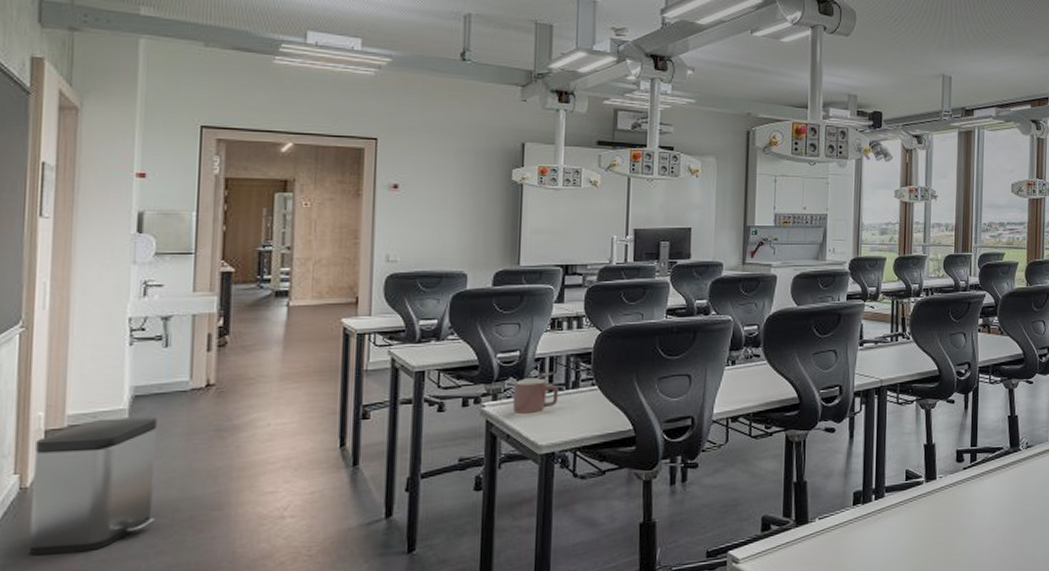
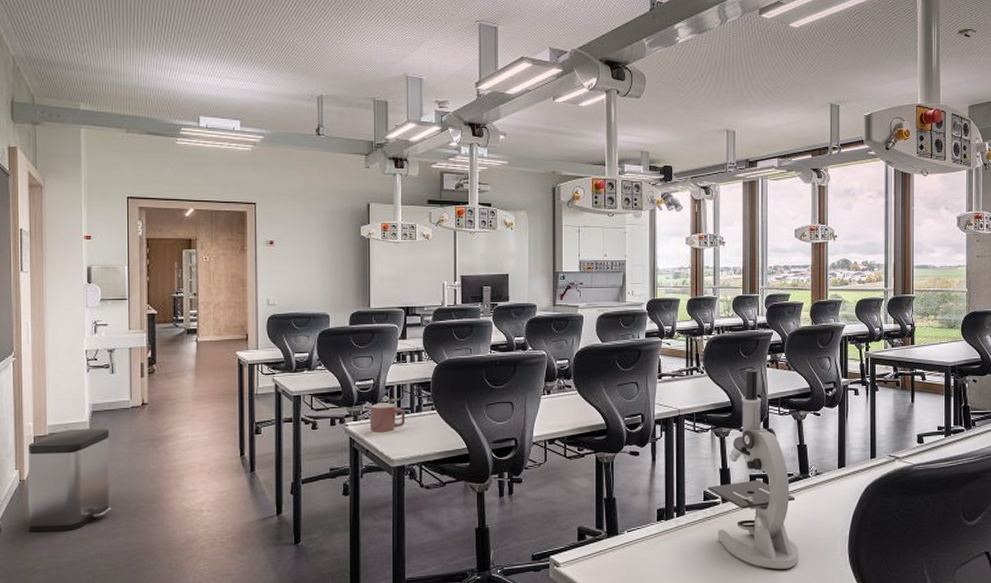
microscope: none [910,333,1007,554] -> present [707,368,799,570]

